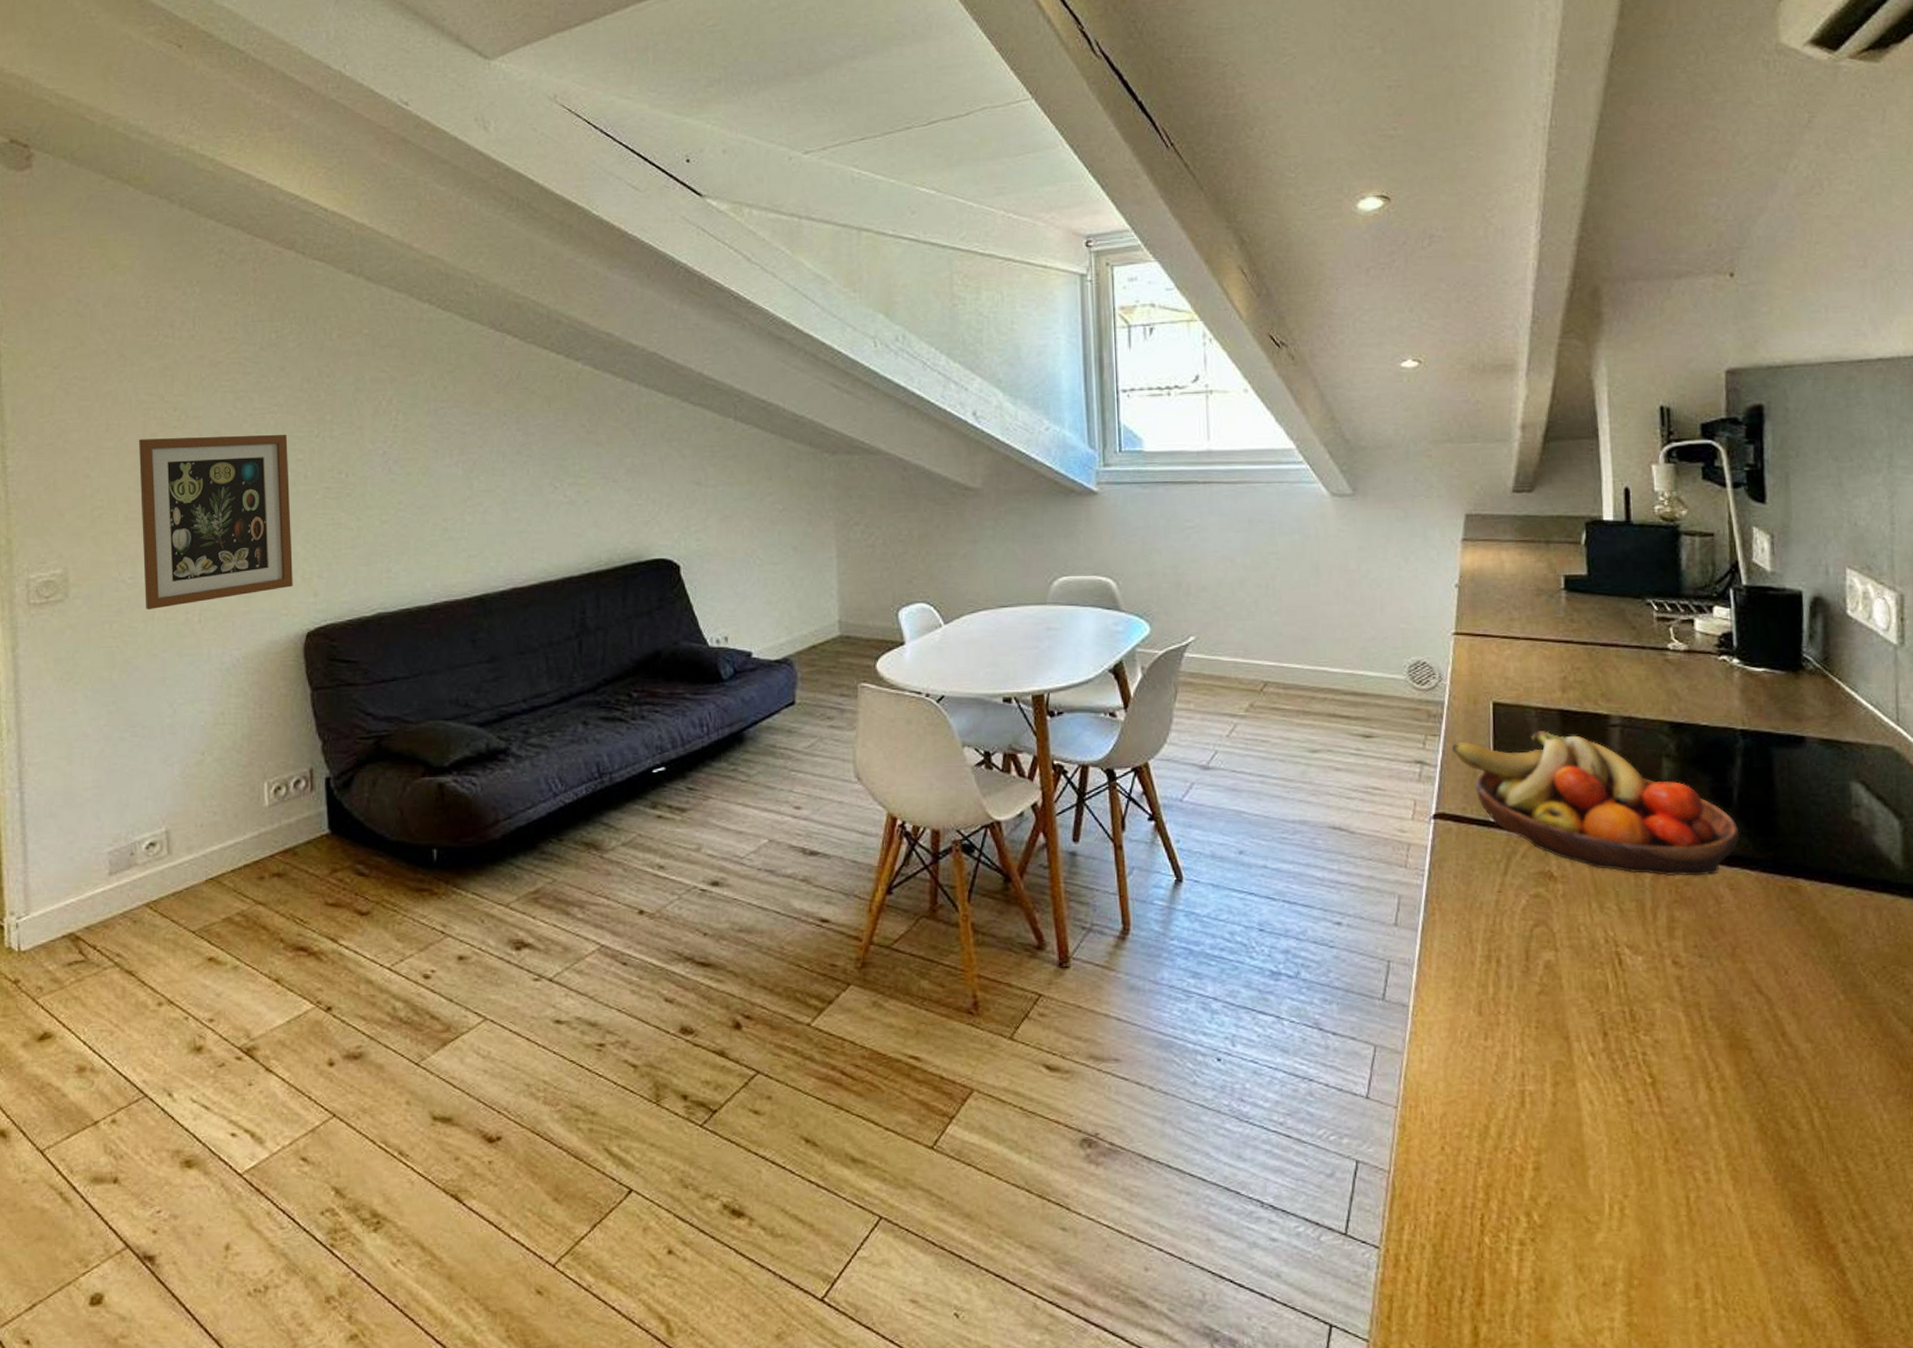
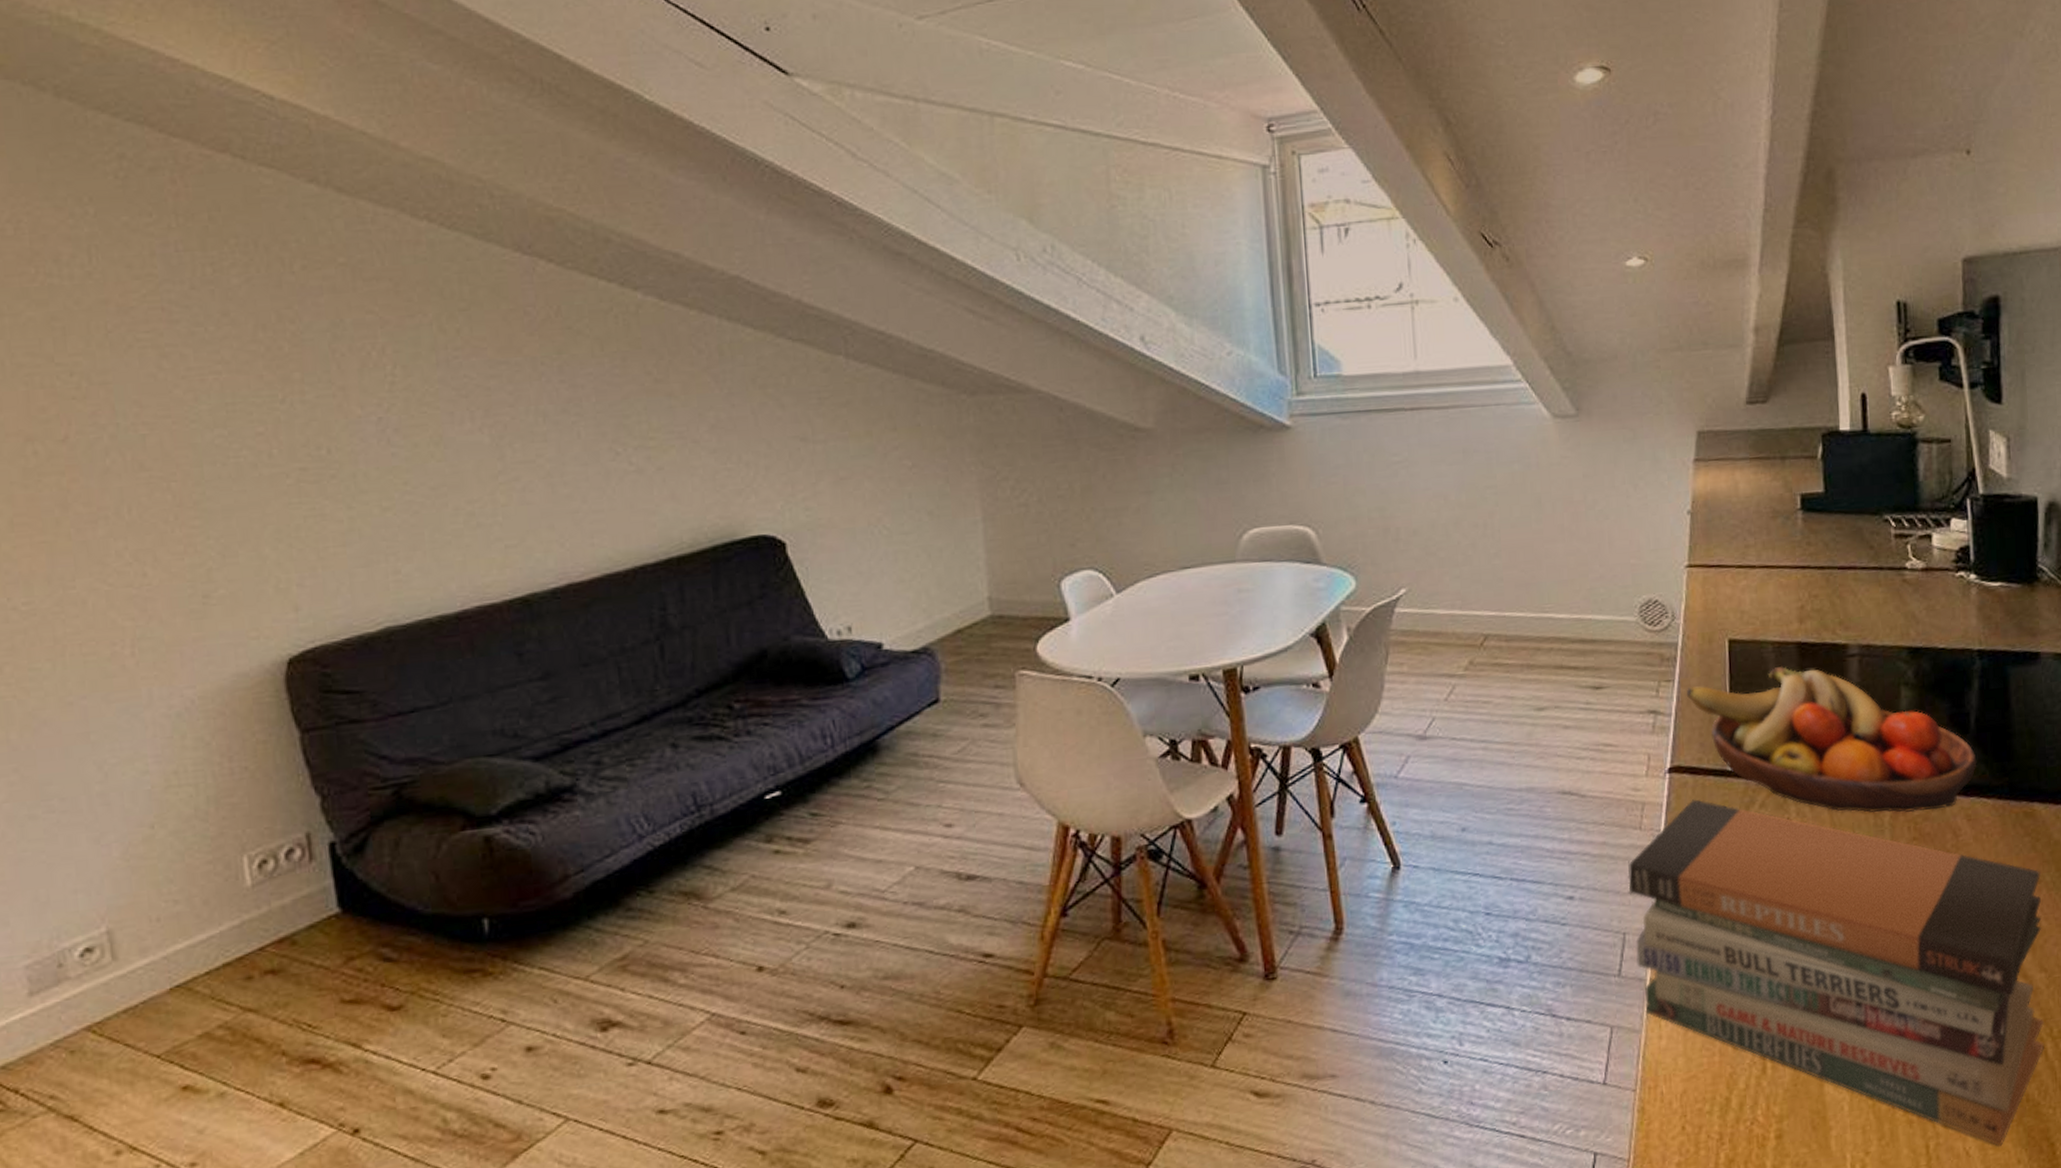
wall art: present [139,434,293,610] -> none [21,400,263,645]
book stack: none [1393,845,1811,1207] -> present [1628,799,2045,1146]

